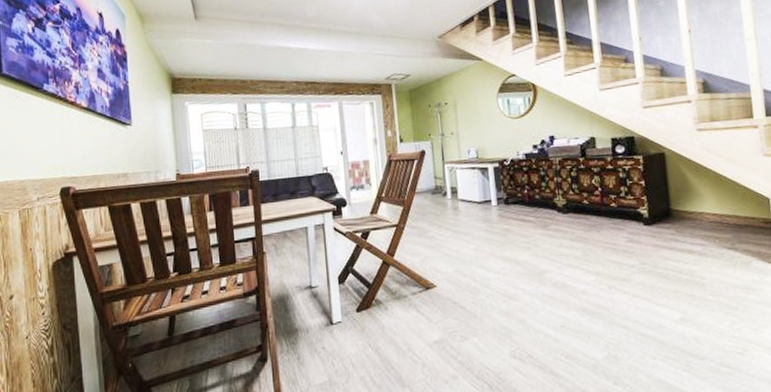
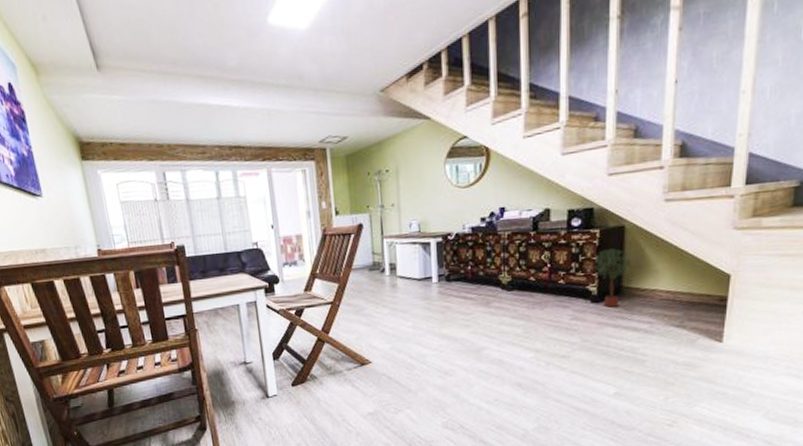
potted tree: none [641,173,677,230] -> present [593,248,632,308]

